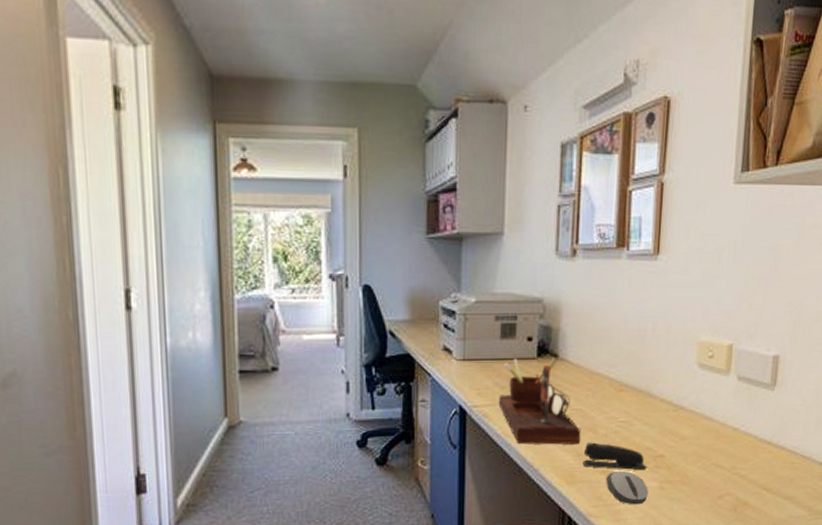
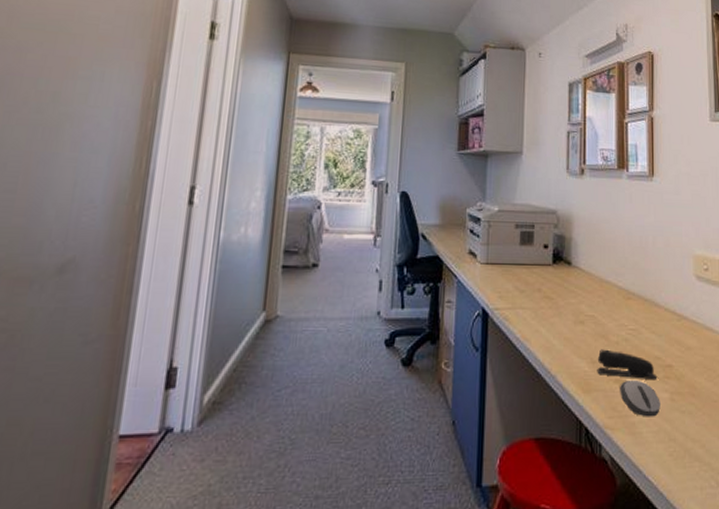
desk organizer: present [498,356,581,445] -> none [518,264,595,351]

